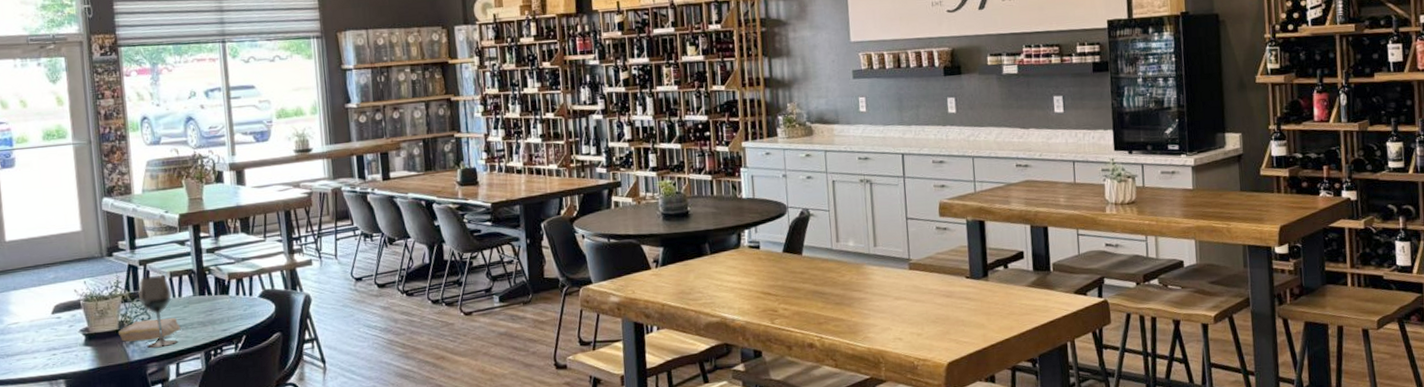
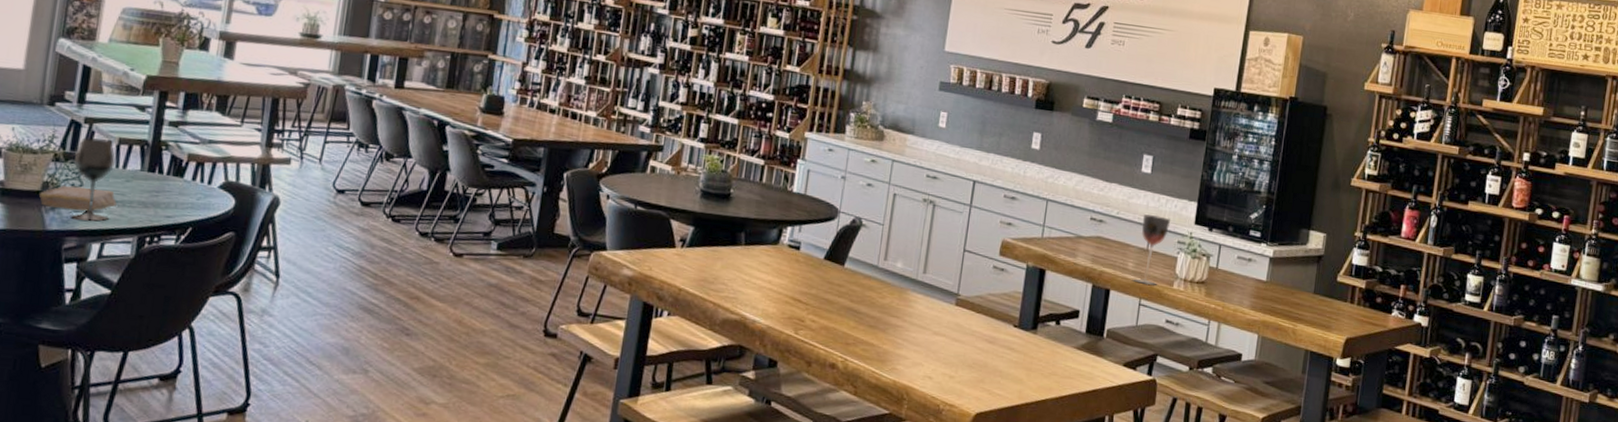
wineglass: none [1064,149,1092,216] -> present [1133,214,1171,286]

